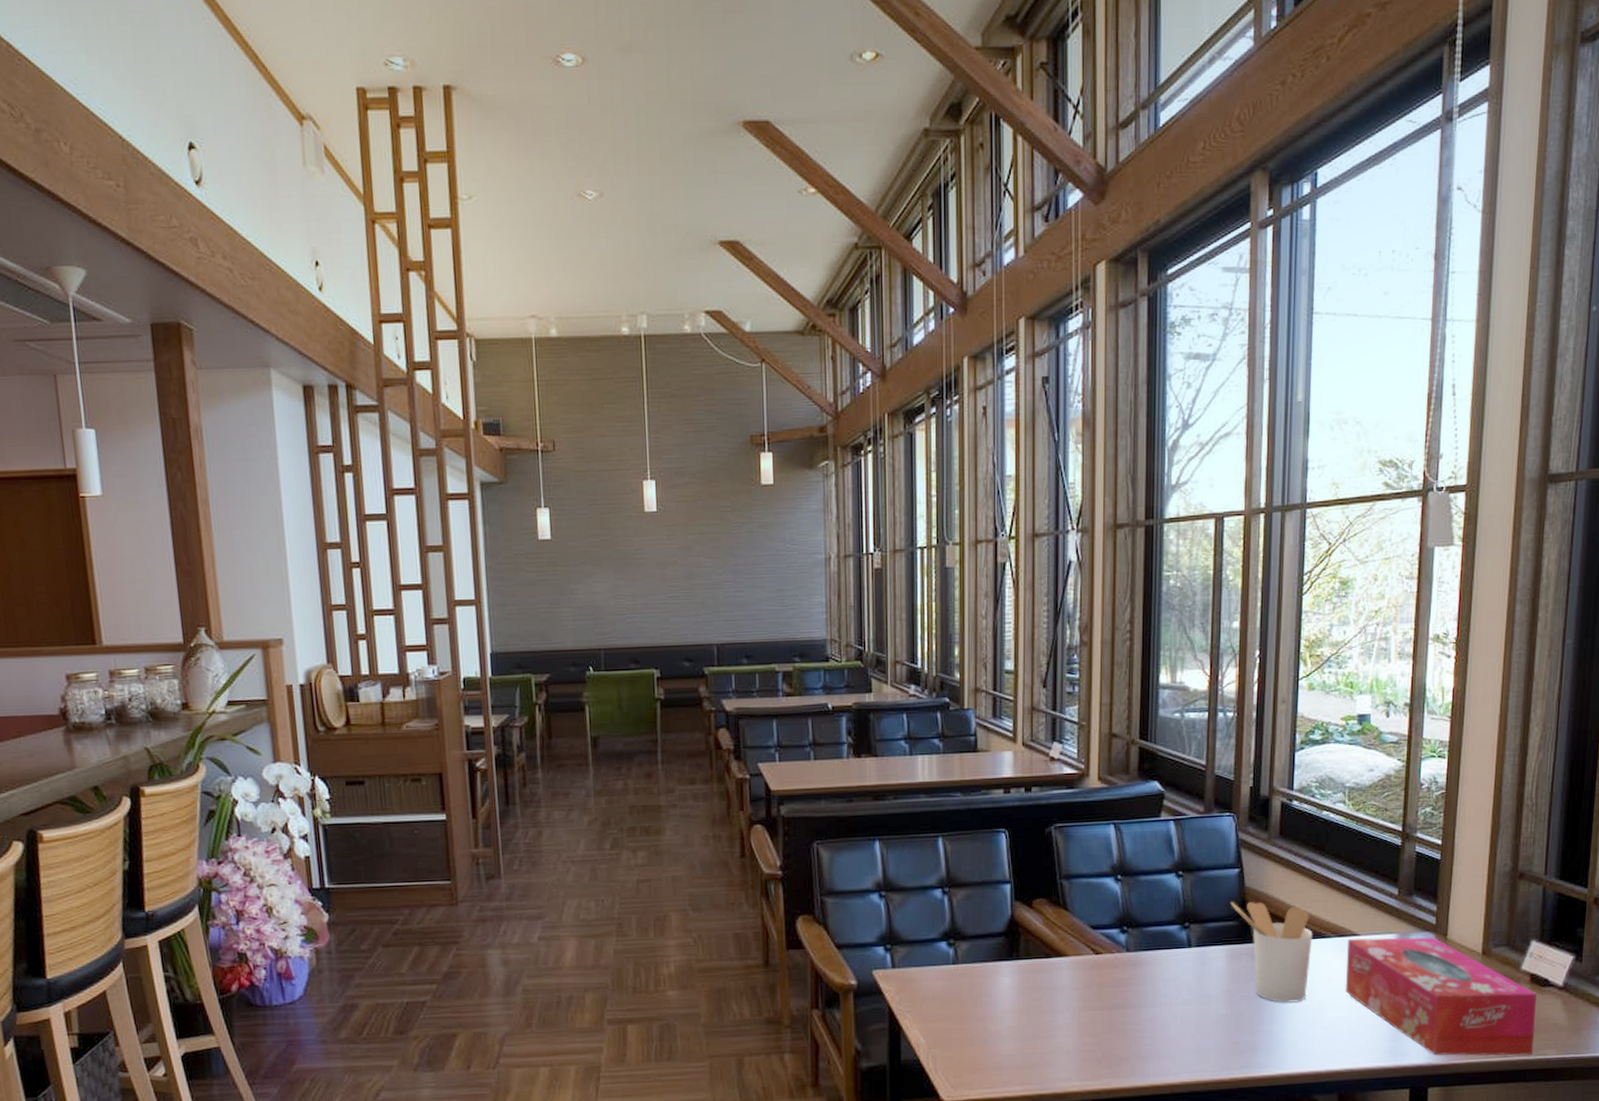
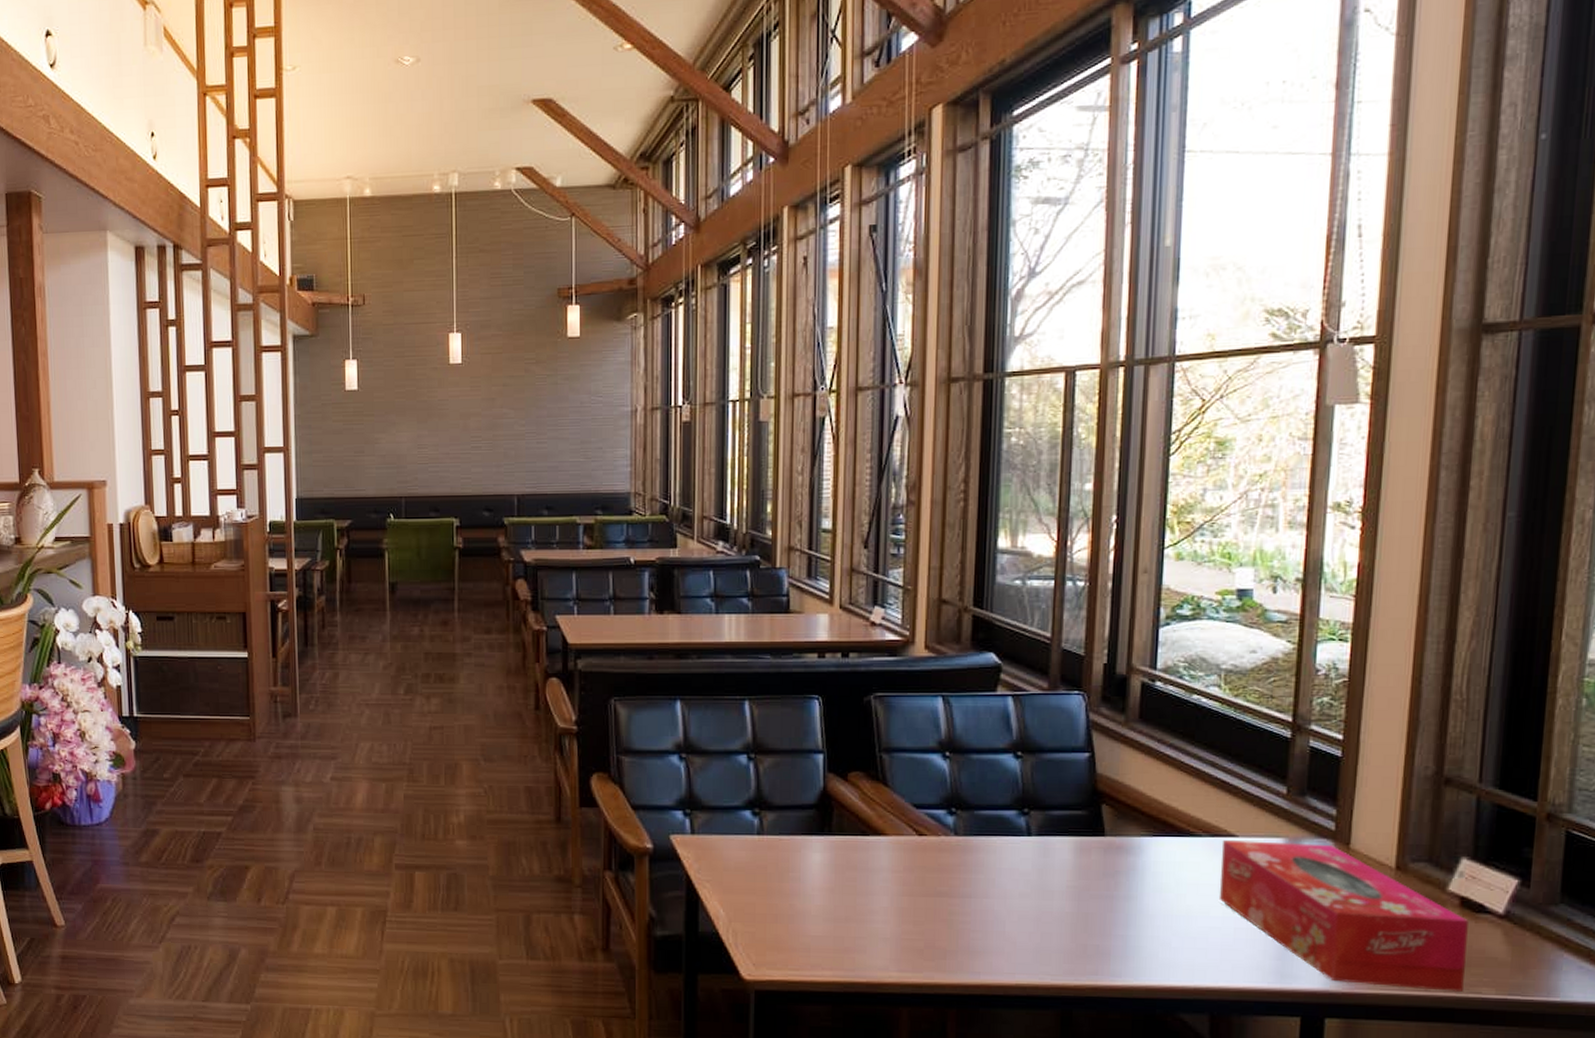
utensil holder: present [1231,902,1313,1003] -> none [1079,789,1179,906]

